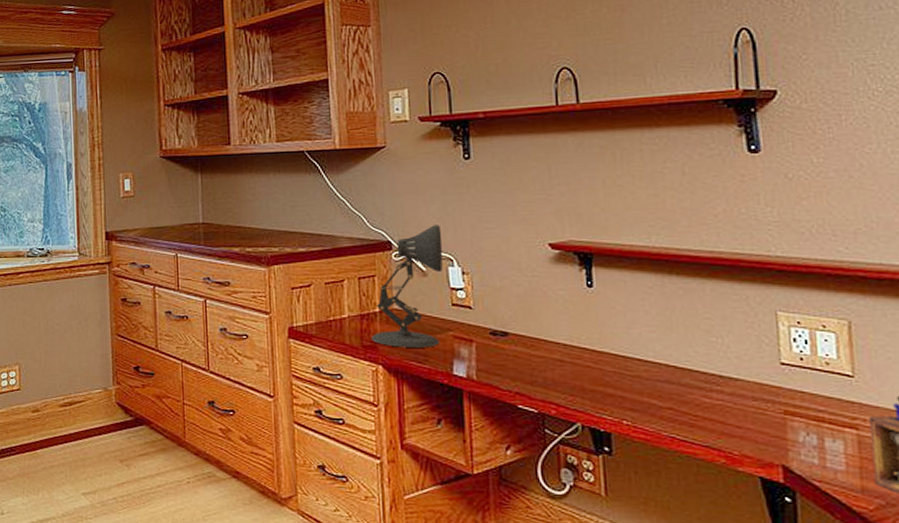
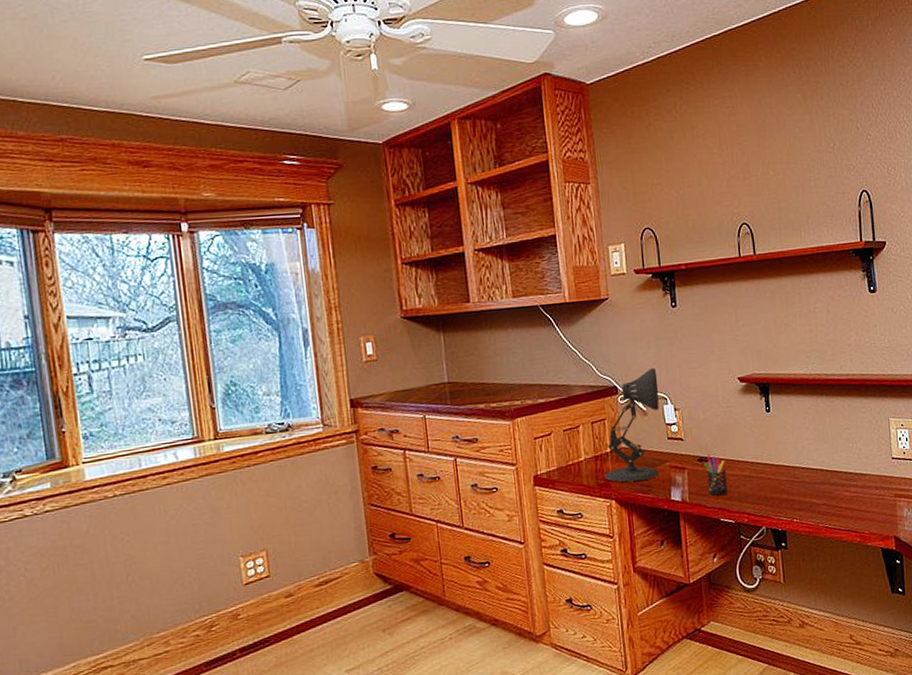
pen holder: none [498,329,529,377] -> present [704,454,728,496]

